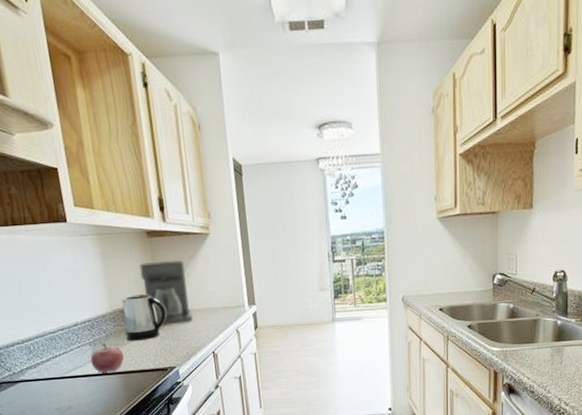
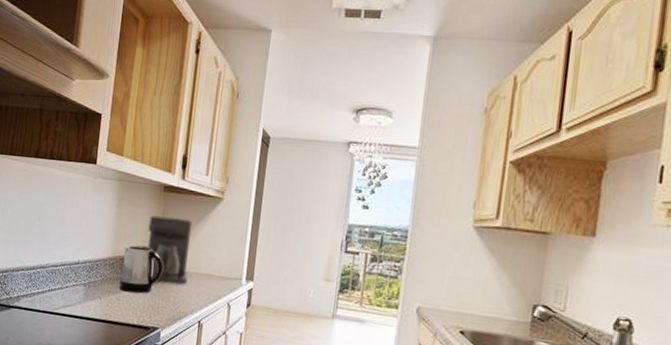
fruit: present [90,343,124,373] -> none [80,287,113,319]

